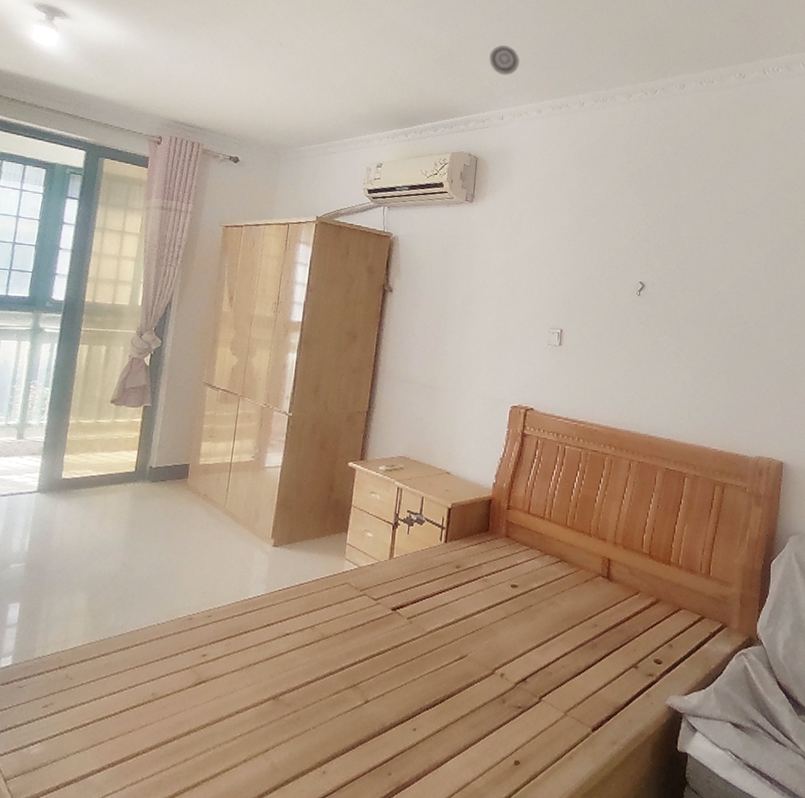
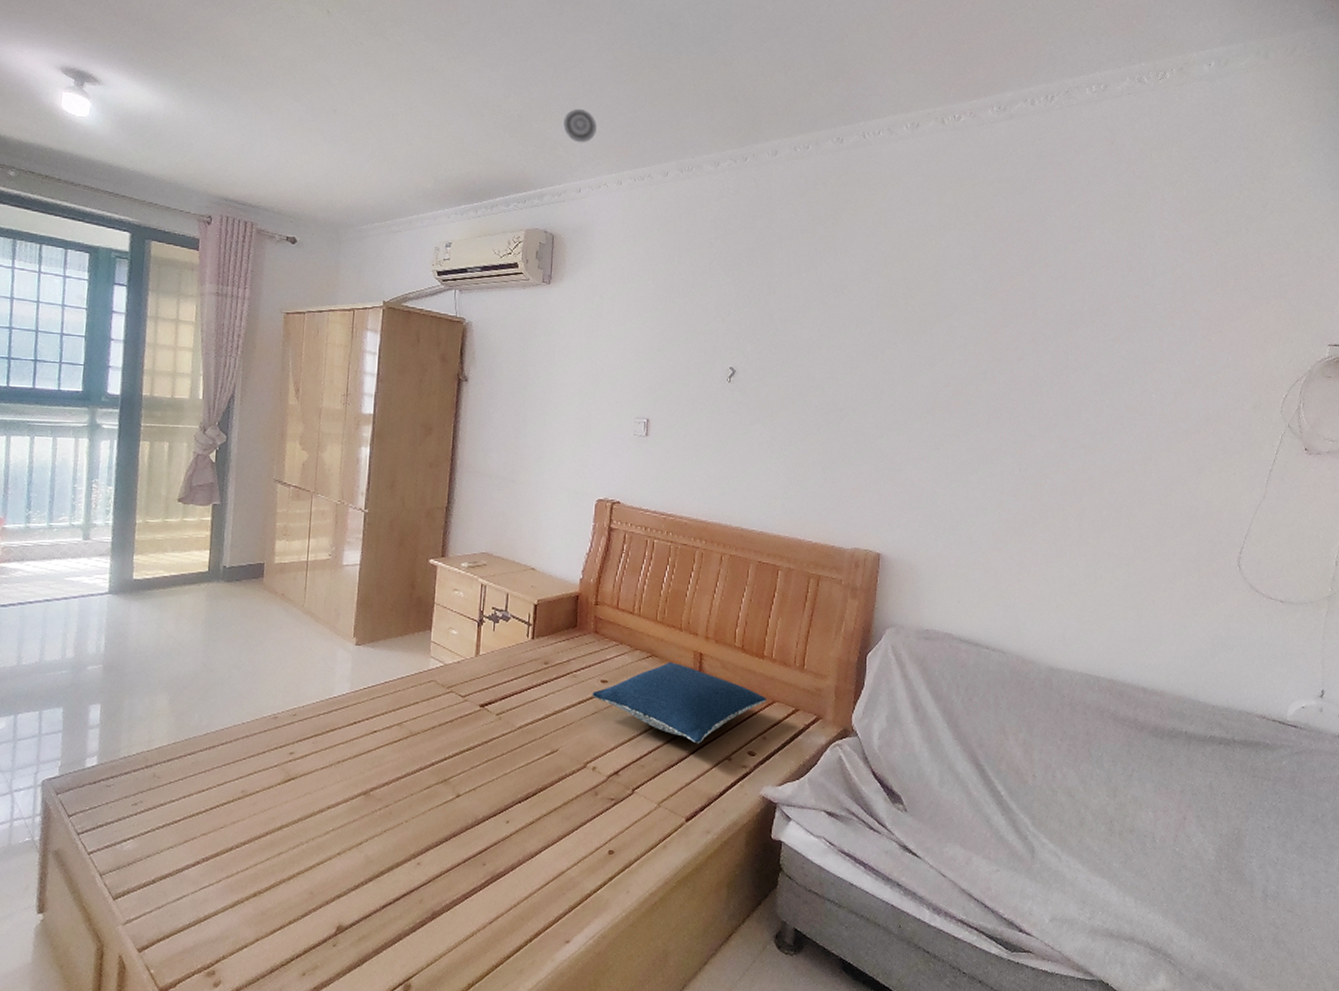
pillow: none [502,567,674,651] -> present [592,662,767,744]

